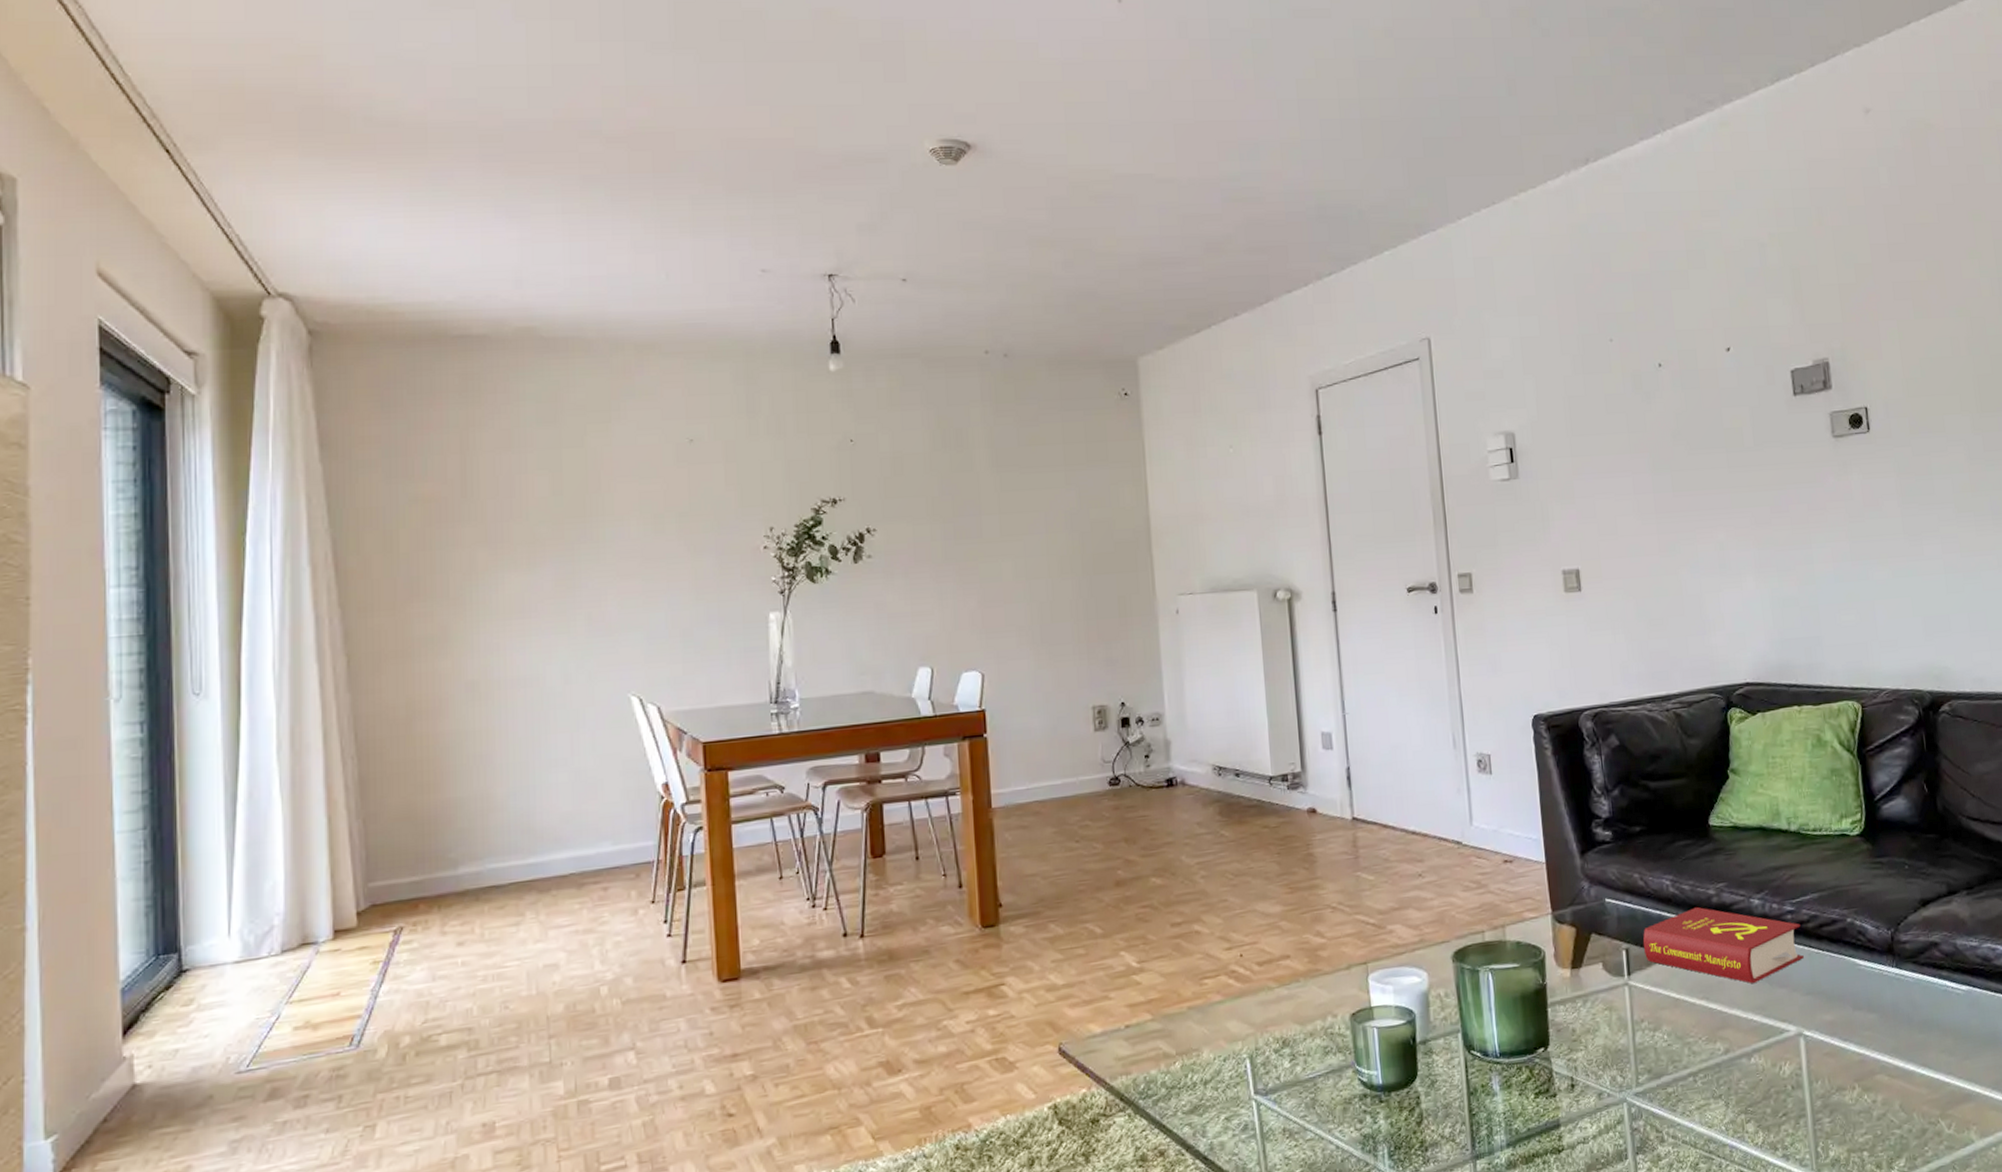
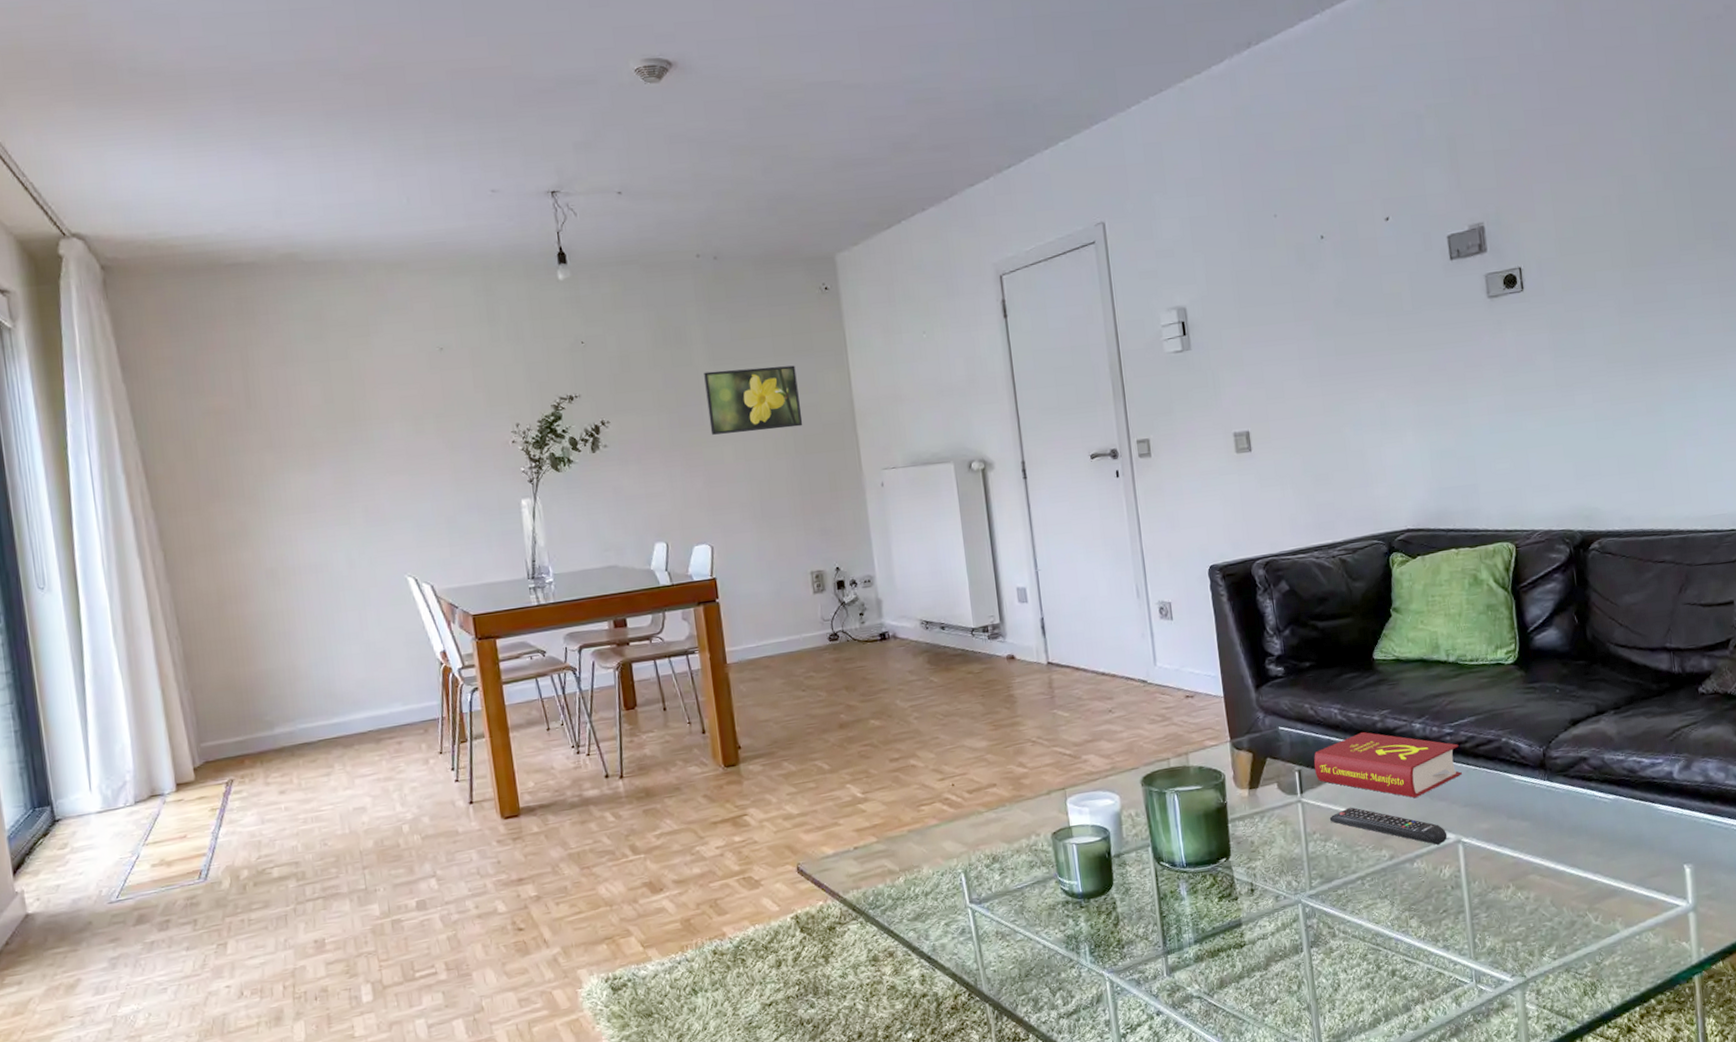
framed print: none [985,476,1093,549] -> present [704,365,803,435]
remote control: none [1659,992,1788,1039] -> present [1329,807,1447,846]

